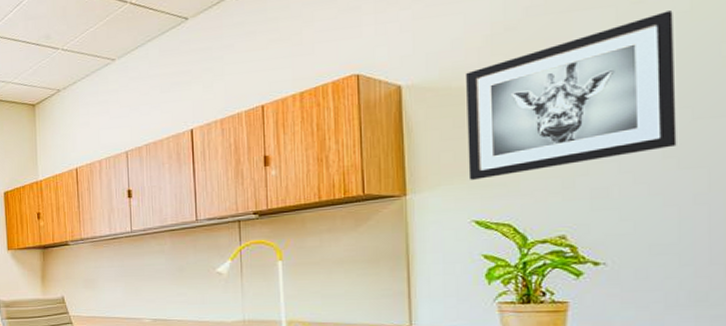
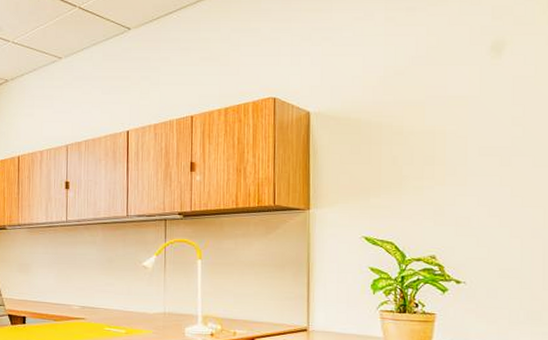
wall art: present [466,11,677,180] -> none [361,74,522,201]

